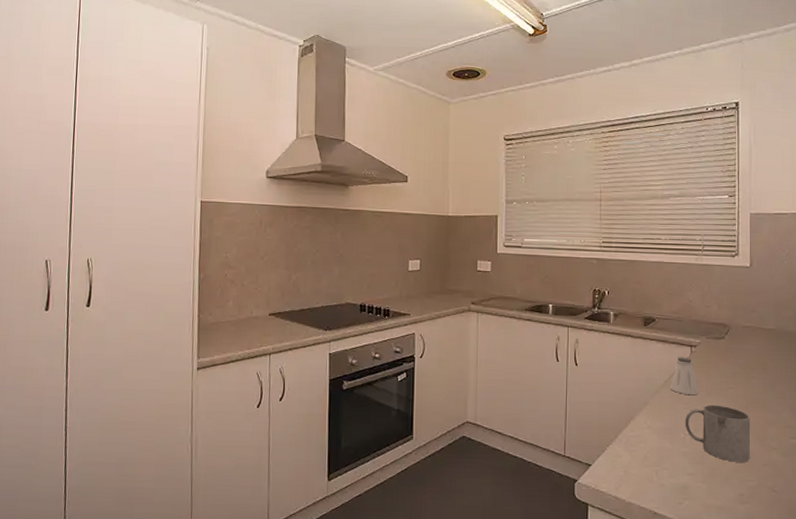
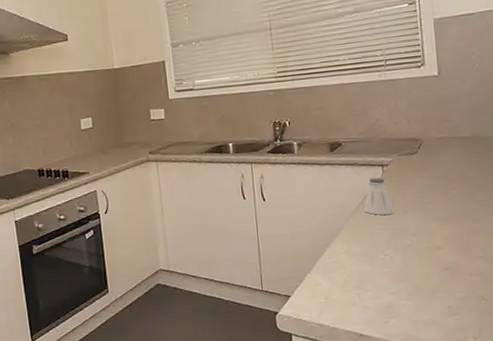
mug: present [685,404,751,462] -> none [383,221,455,276]

